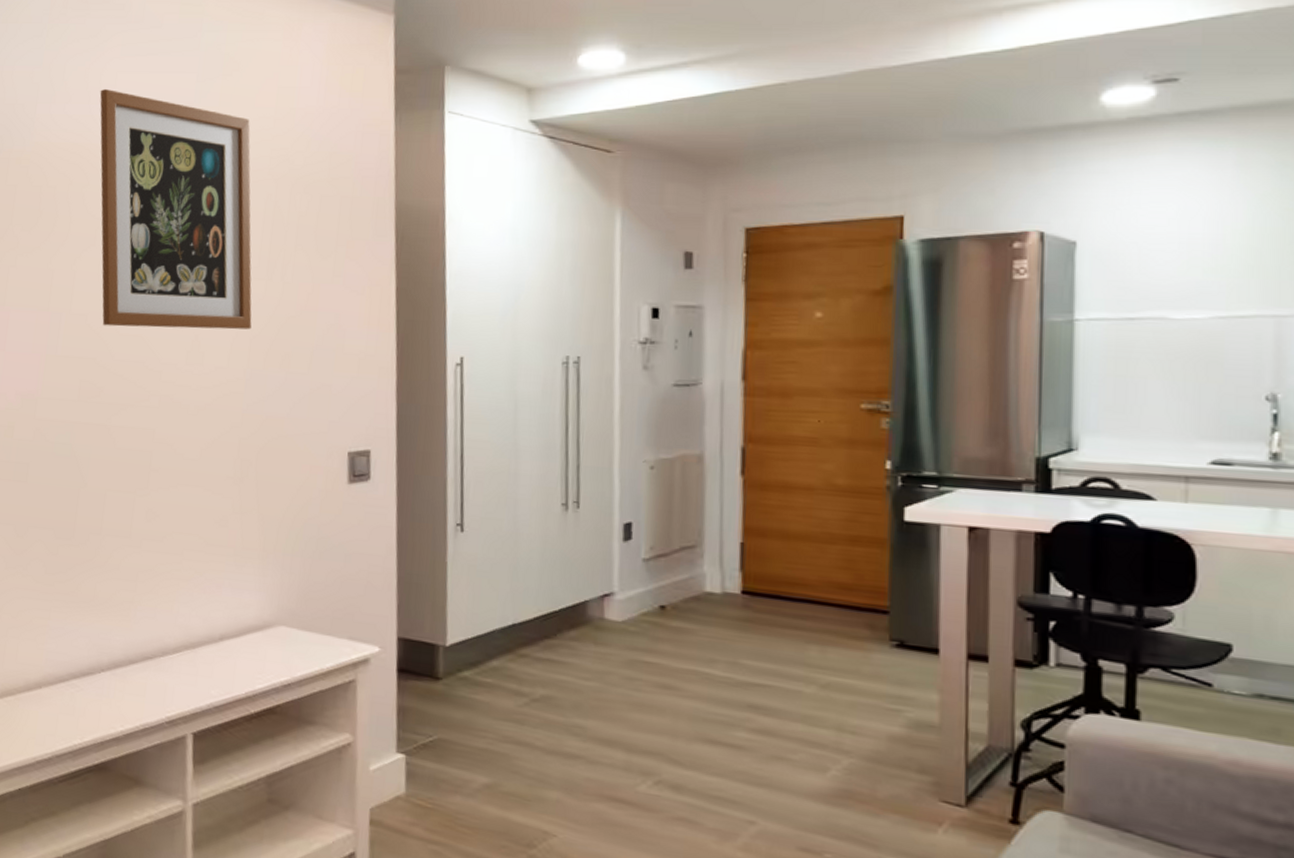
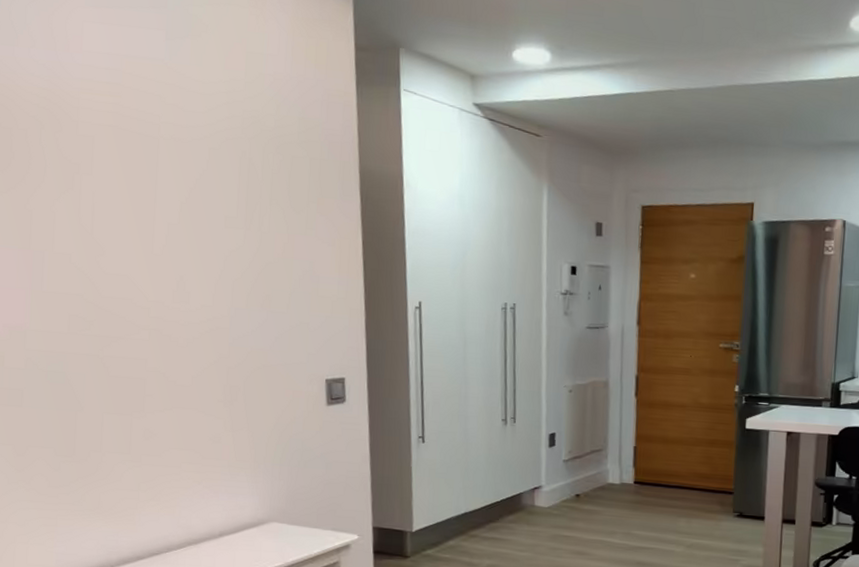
wall art: present [99,88,252,330] -> none [66,36,233,273]

